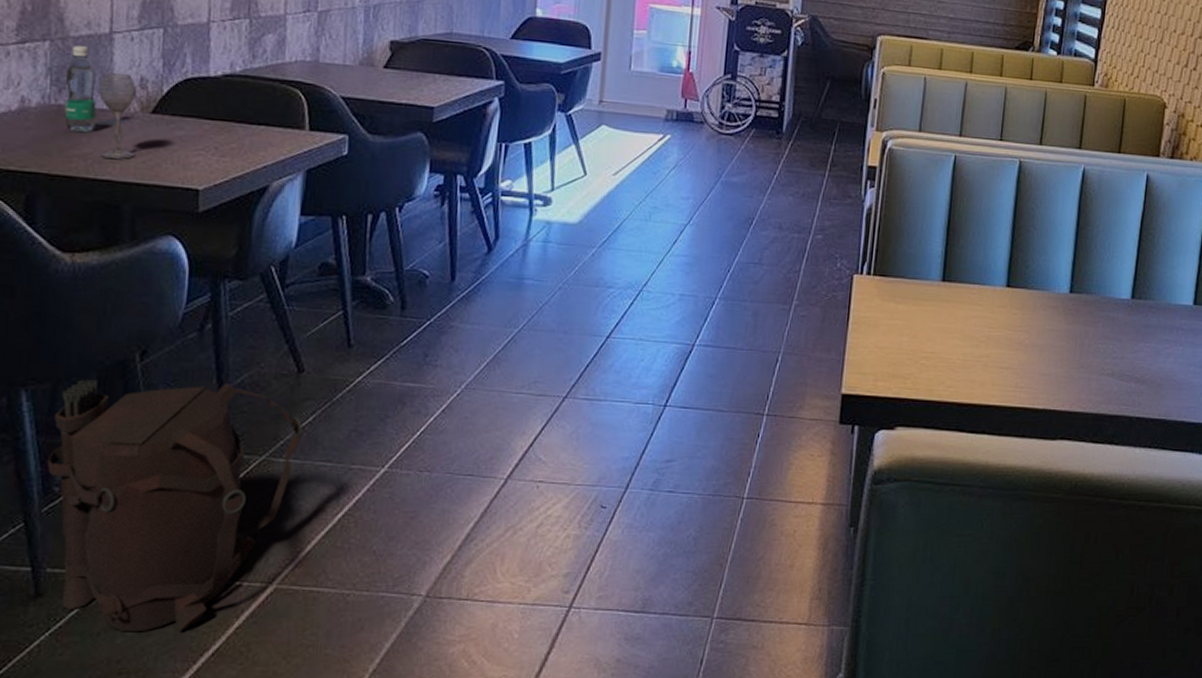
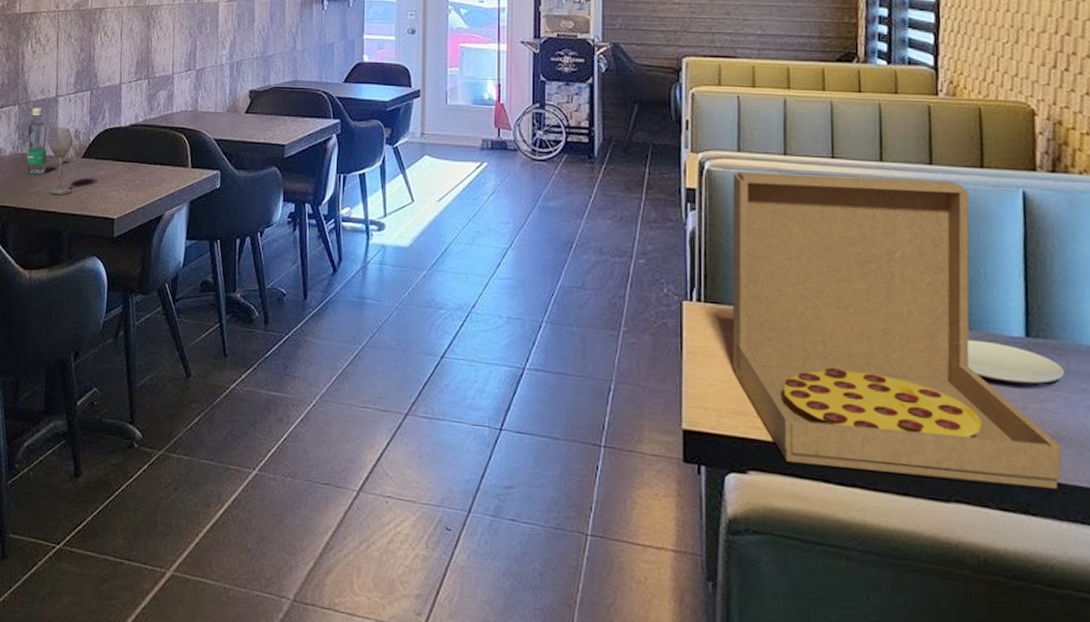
backpack: present [47,380,304,632] -> none [11,374,192,606]
pizza box: none [892,151,1144,423] -> present [732,171,1062,489]
plate: none [1084,302,1155,338] -> present [966,339,1064,384]

